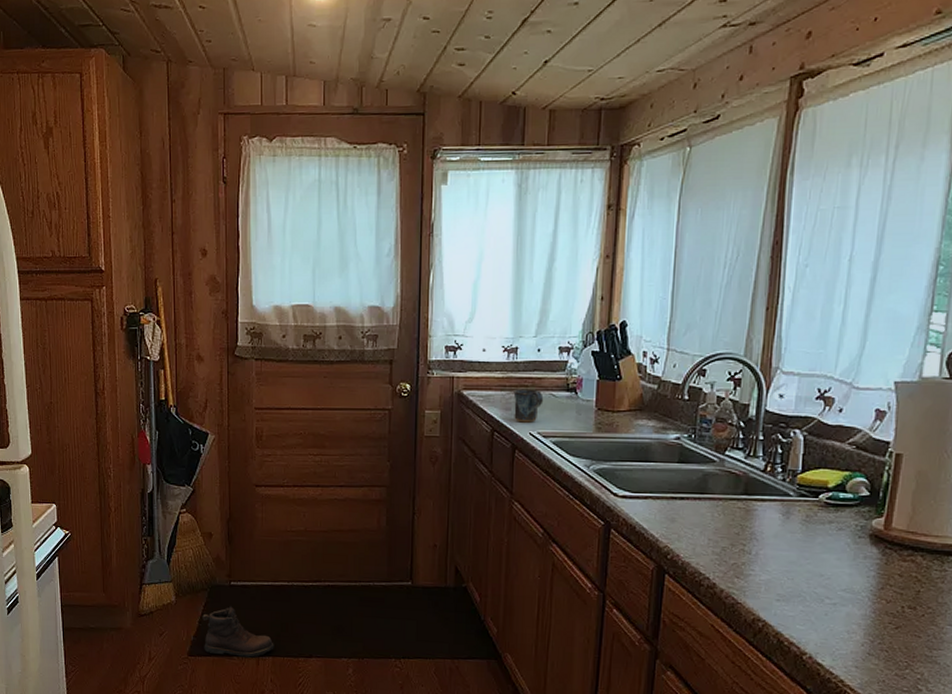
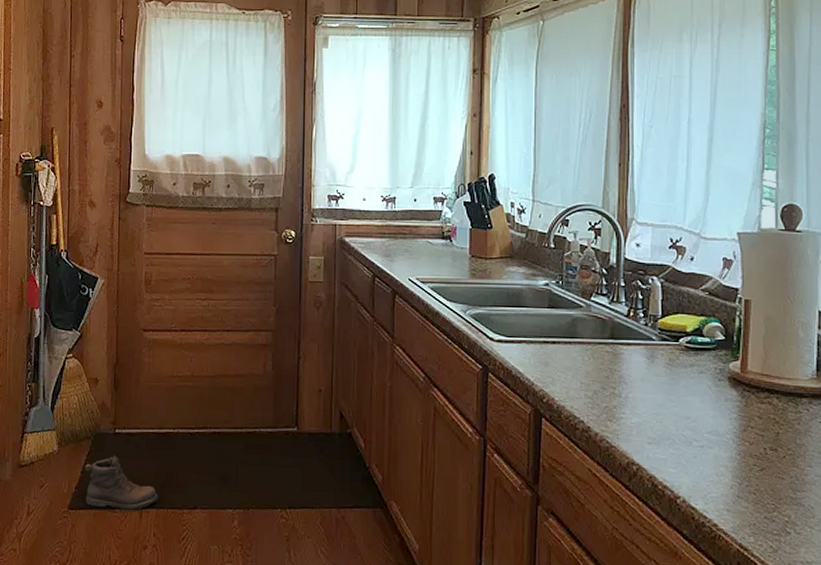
mug: present [513,389,544,423] -> none [392,236,421,269]

